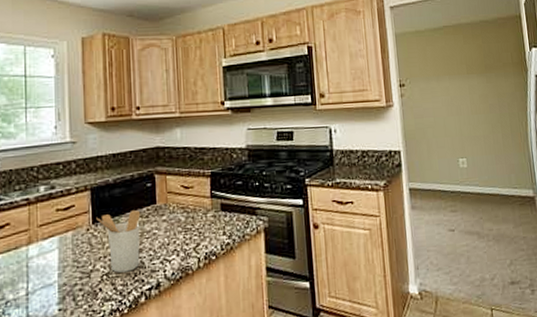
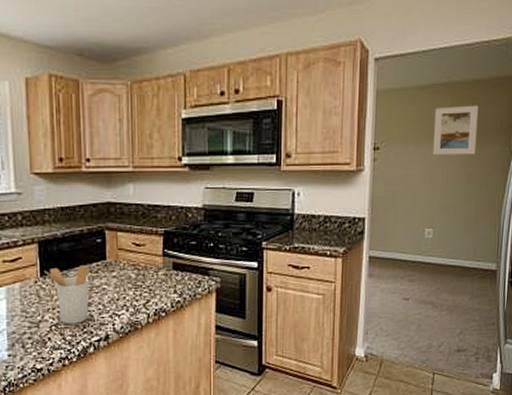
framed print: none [450,42,494,89] -> present [432,105,479,155]

